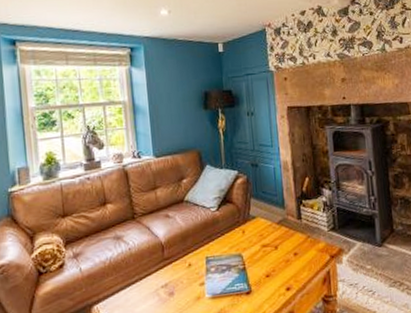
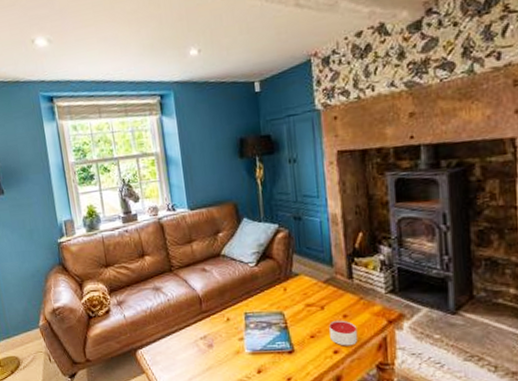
candle: none [282,258,307,283] -> present [329,320,358,346]

